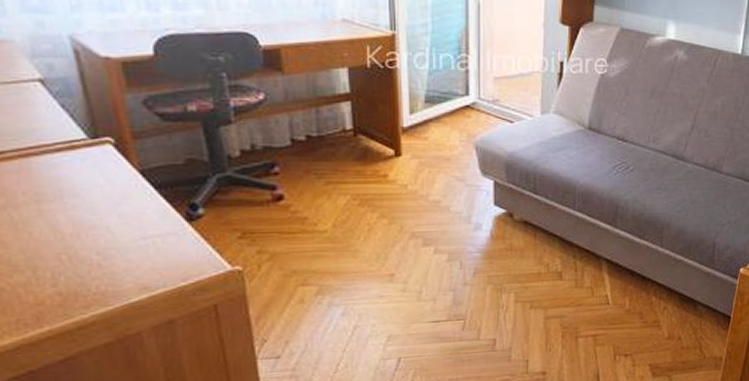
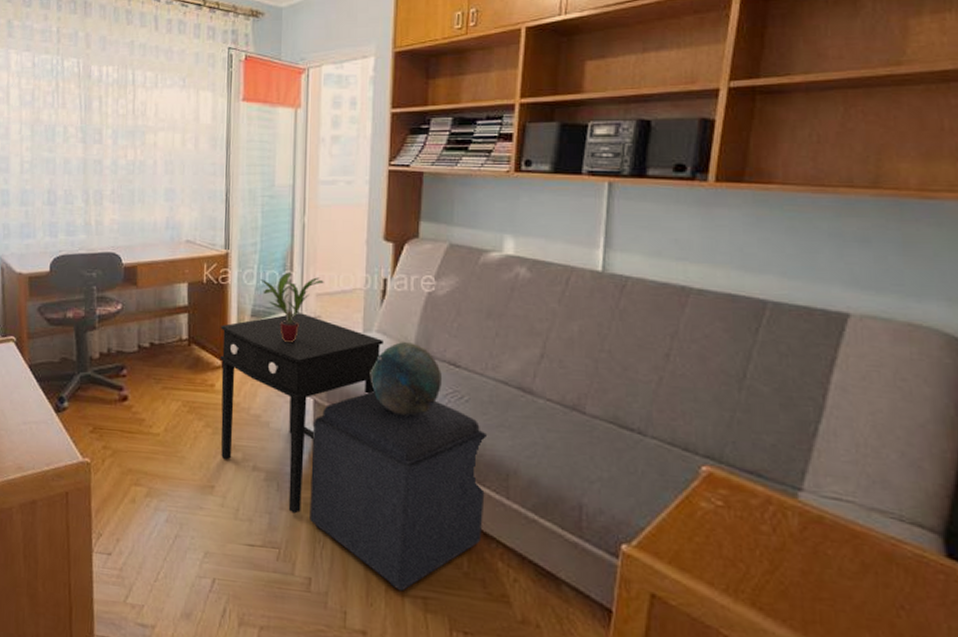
side table: none [391,97,560,287] -> present [219,313,383,514]
potted plant: none [433,55,502,127] -> present [260,272,324,342]
ottoman: none [493,167,648,334] -> present [310,390,488,592]
decorative bowl: none [547,122,611,188] -> present [370,342,442,416]

